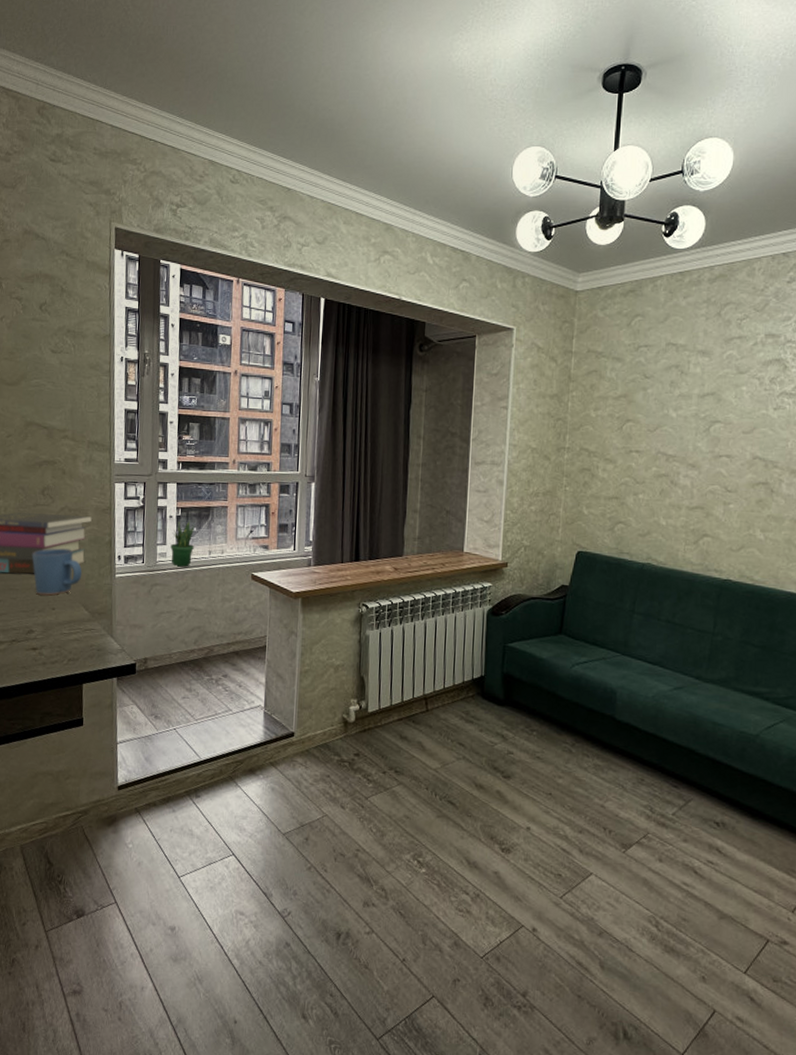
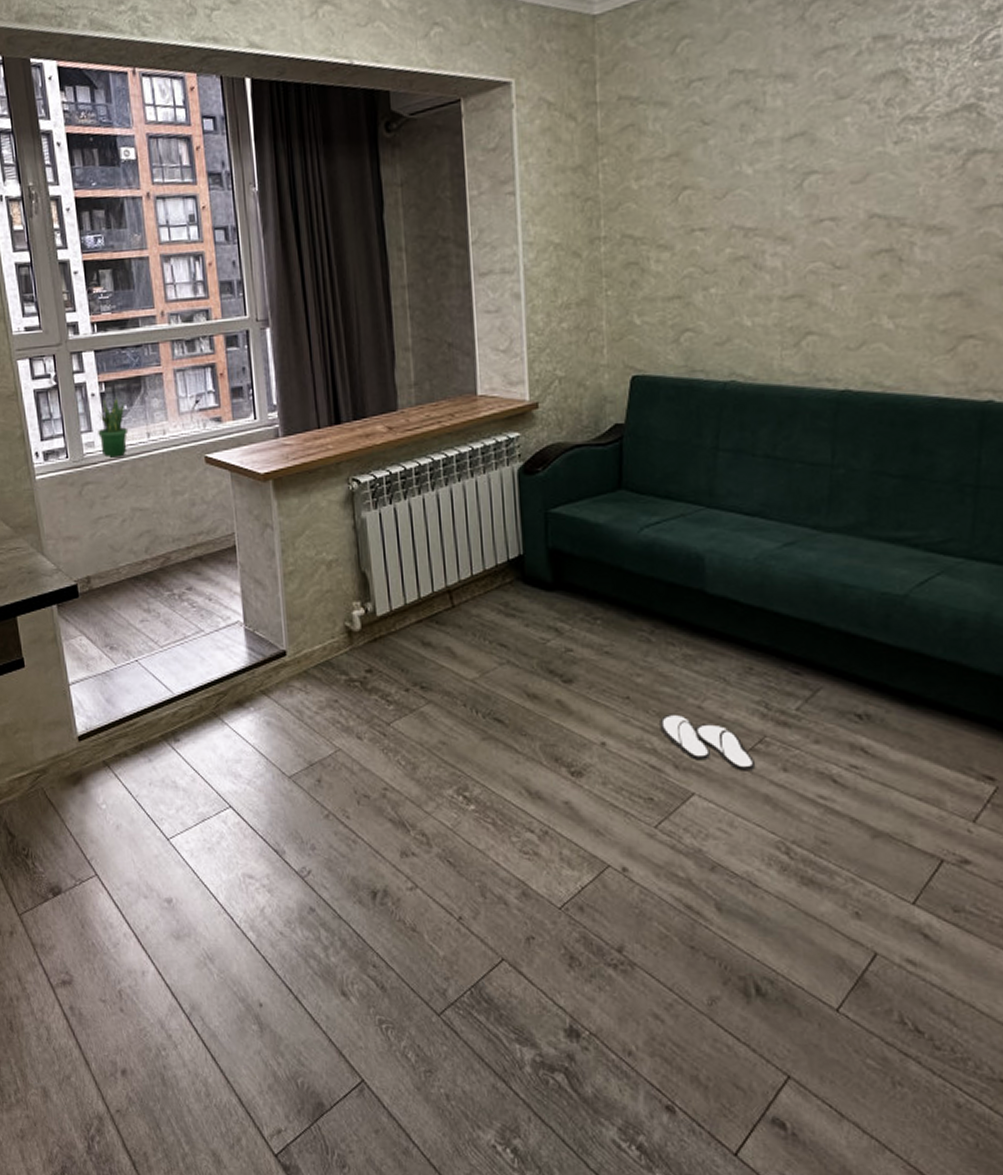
slippers: none [572,809,640,859] -> present [660,714,756,771]

